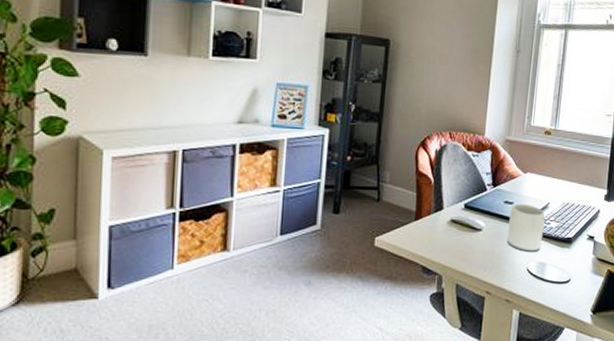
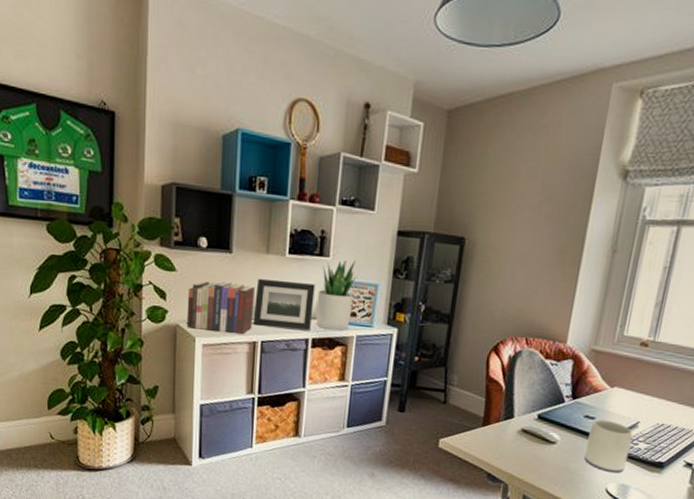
books: none [91,87,174,144] -> present [186,281,255,335]
picture frame: none [172,82,242,135] -> present [252,278,315,330]
planter: none [243,62,286,135] -> present [316,260,357,331]

